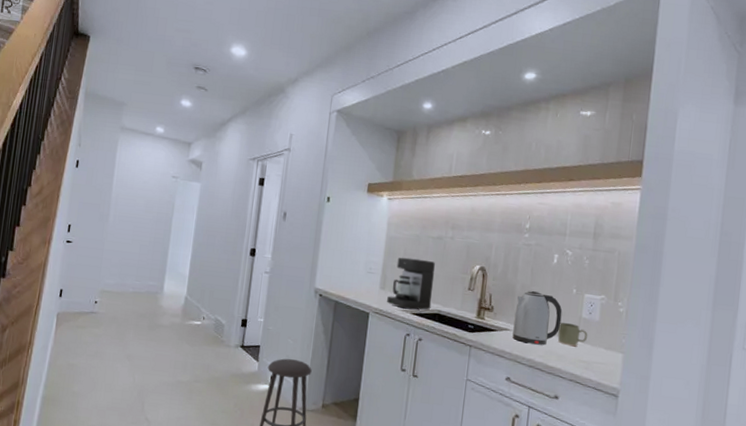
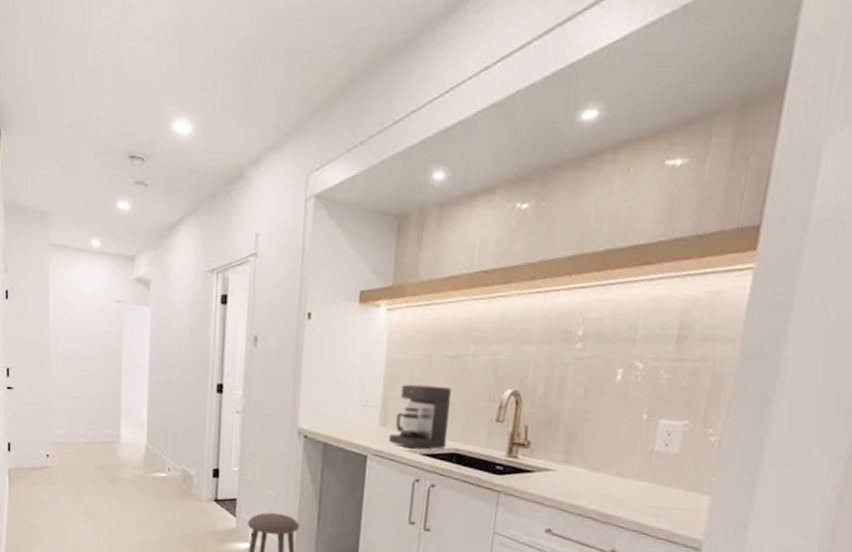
kettle: present [512,291,563,346] -> none [555,419,627,488]
mug: present [557,322,588,347] -> none [618,457,662,489]

